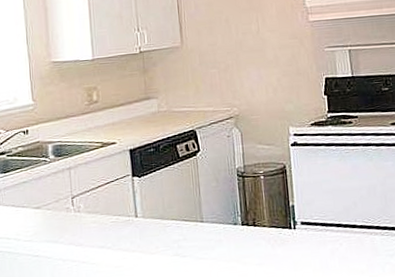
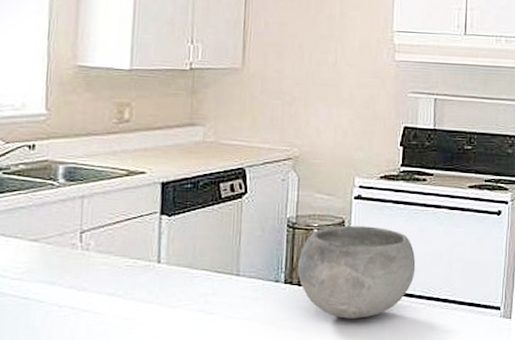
bowl: none [250,168,354,252] -> present [297,226,416,319]

